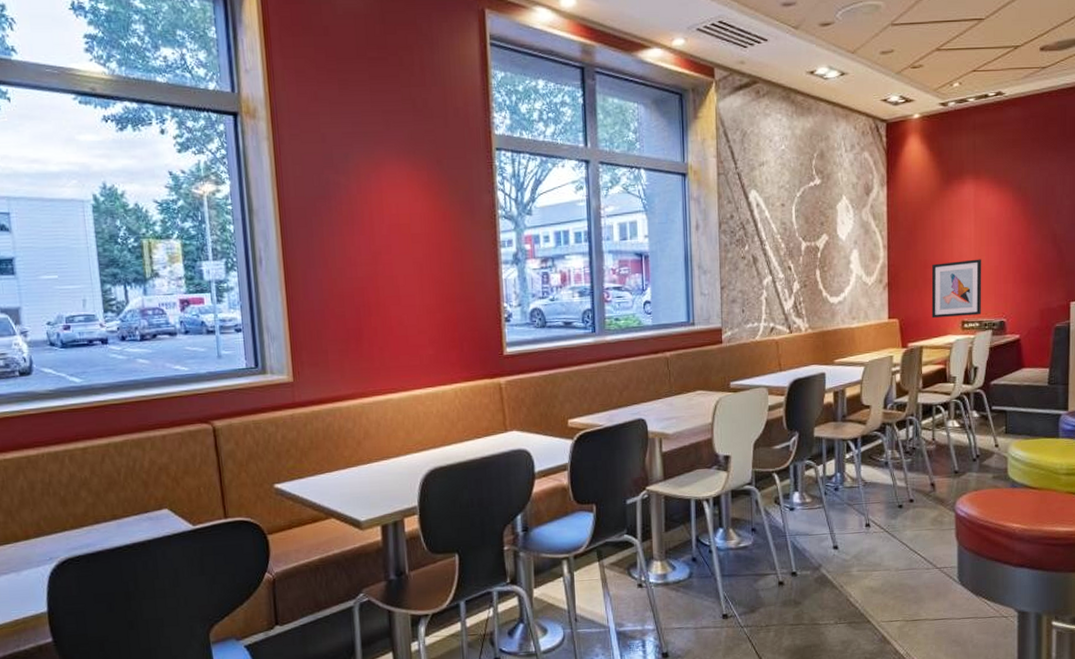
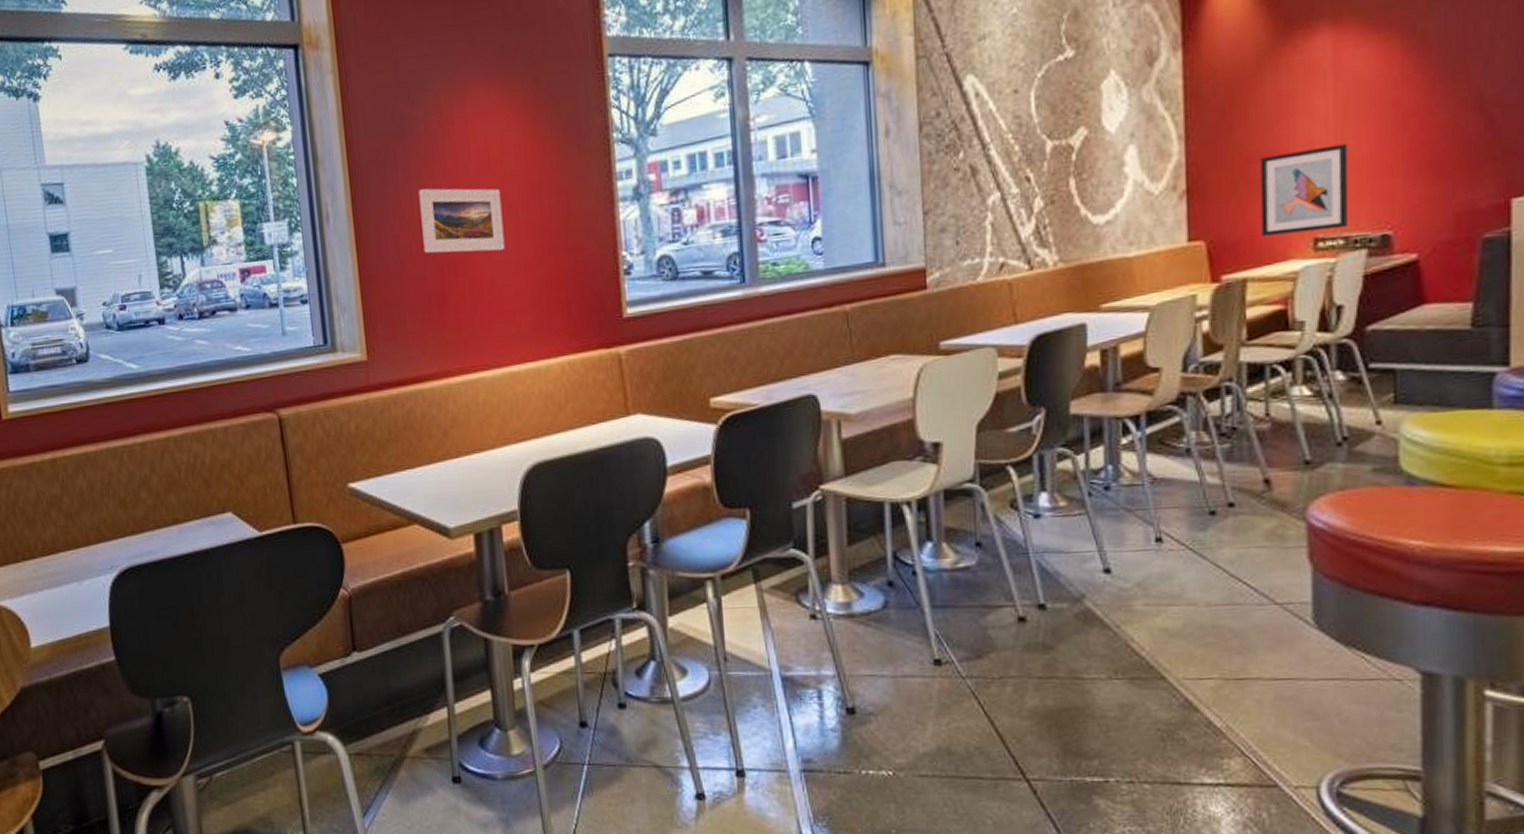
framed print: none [340,242,411,297] -> present [418,188,505,253]

